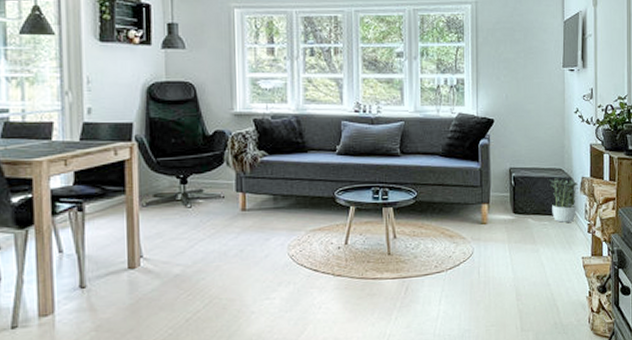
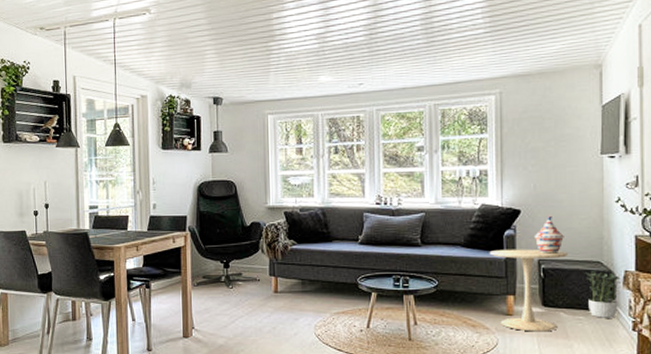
side table: none [465,157,536,239] -> present [489,249,569,332]
woven basket: none [505,125,532,163] -> present [533,215,564,254]

